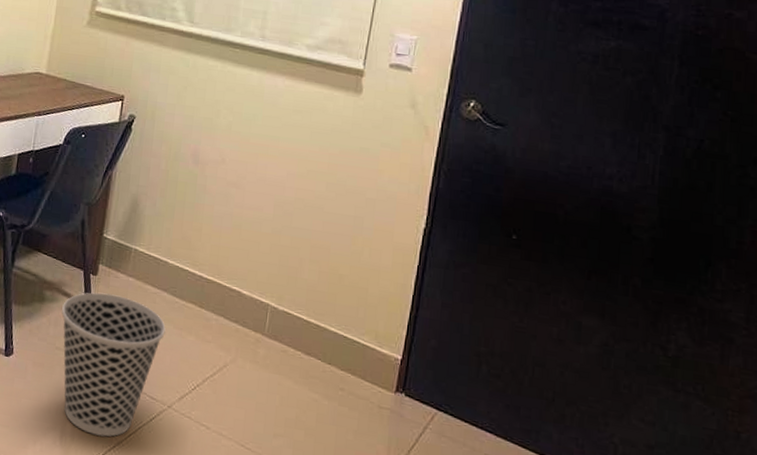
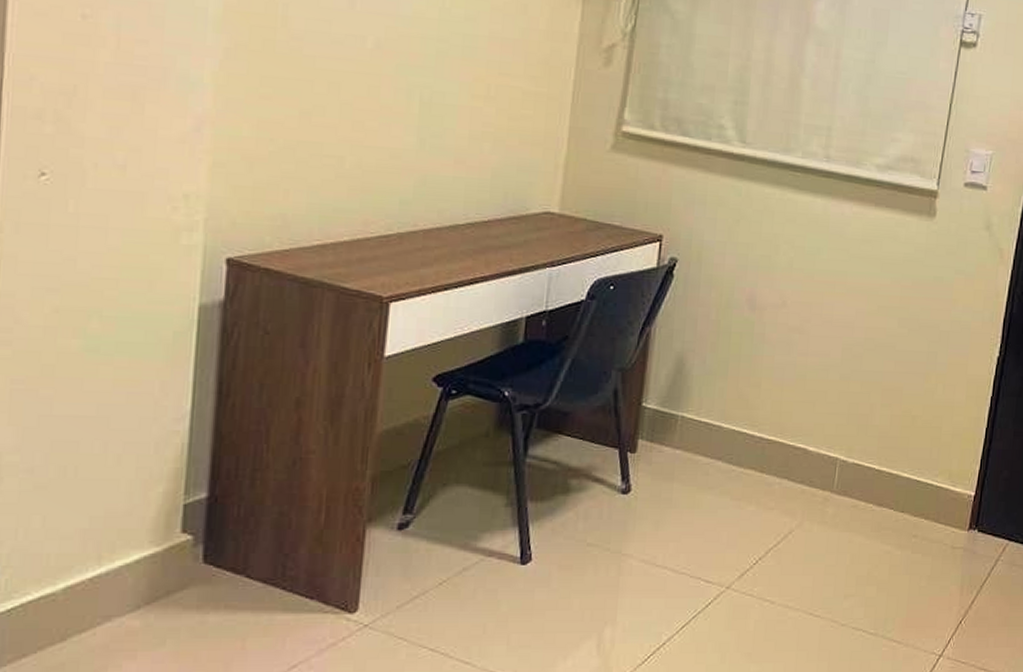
wastebasket: present [62,292,166,437] -> none [593,472,721,635]

